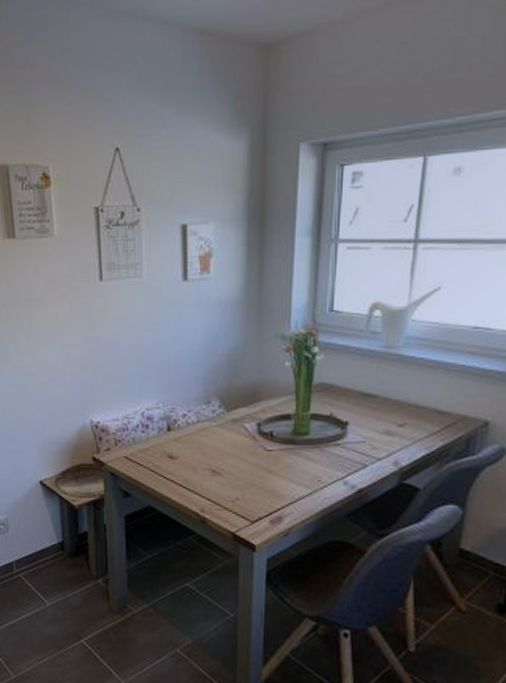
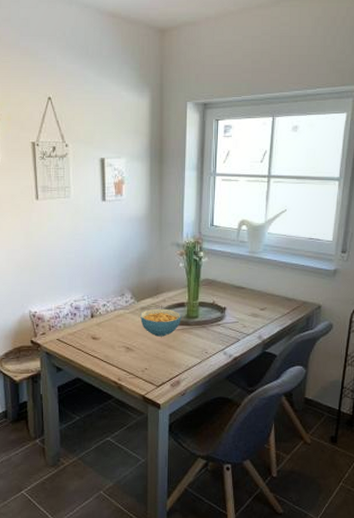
cereal bowl: none [231,421,286,458] -> present [140,308,182,337]

